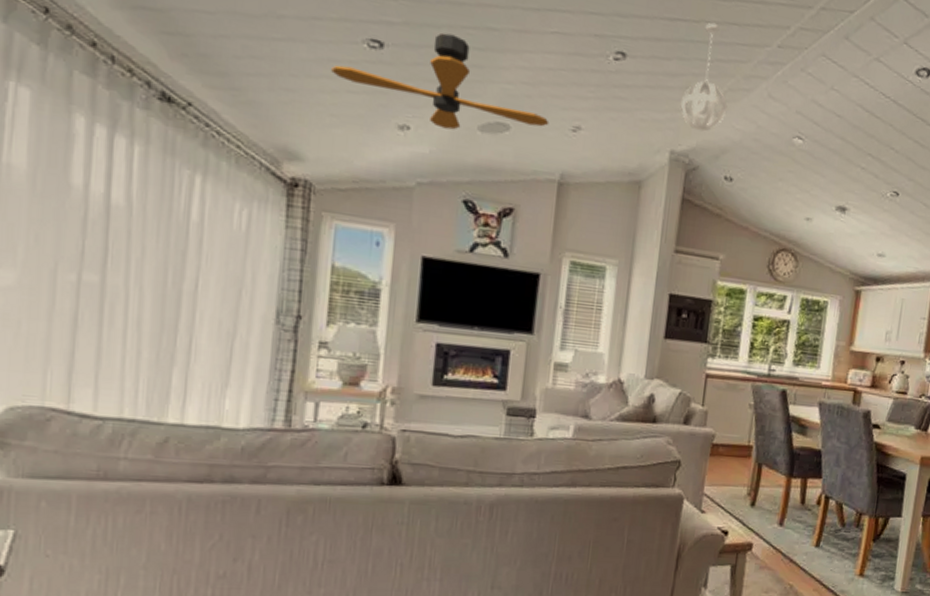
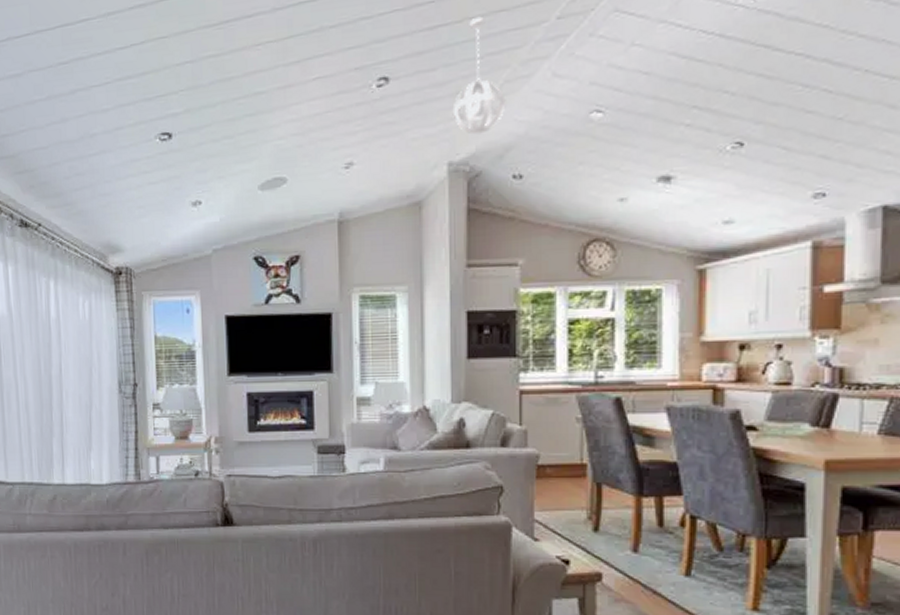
ceiling fan: present [331,32,549,130] -> none [135,108,322,196]

